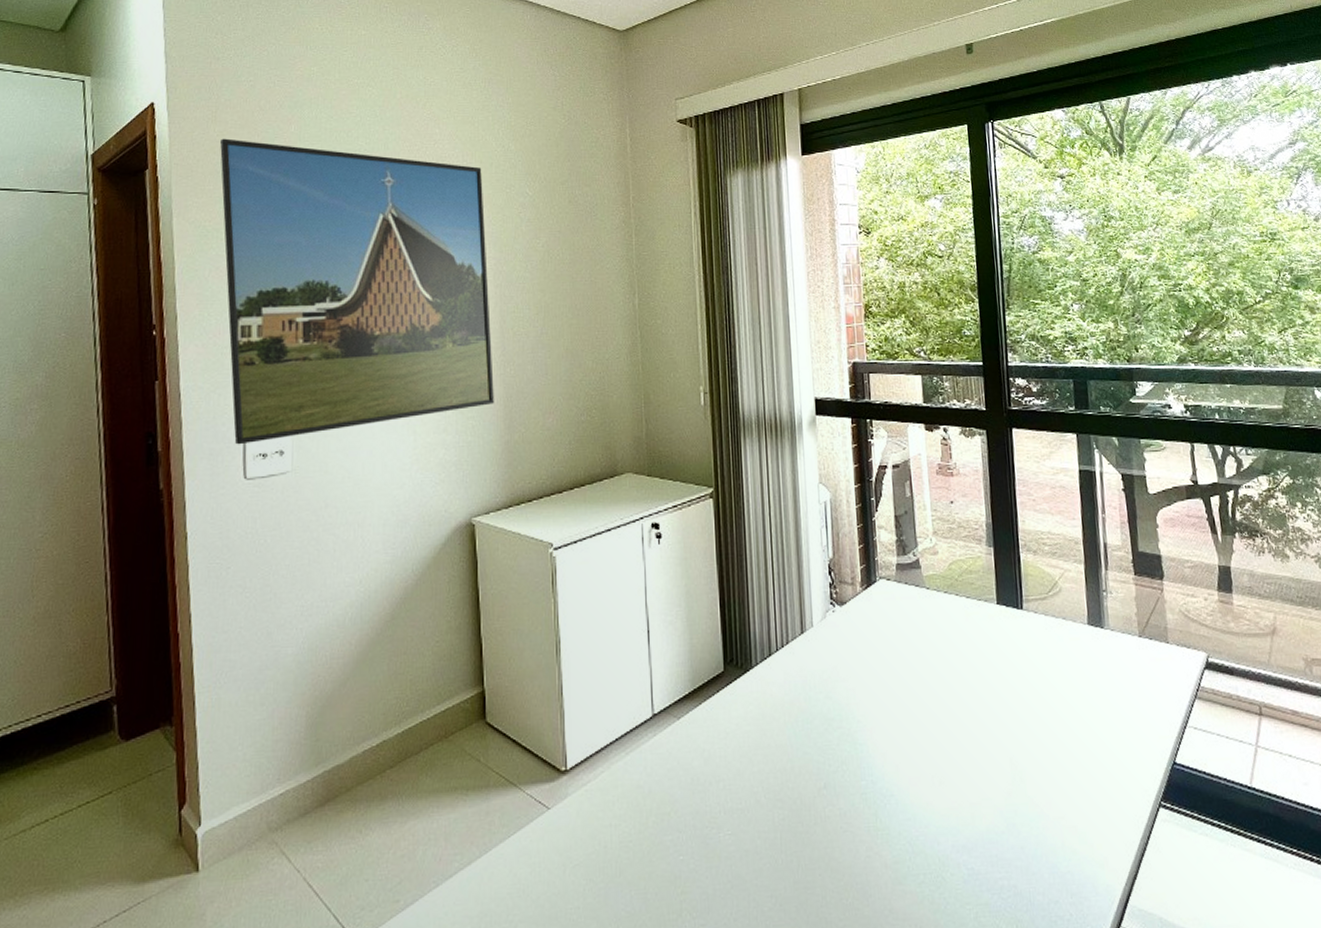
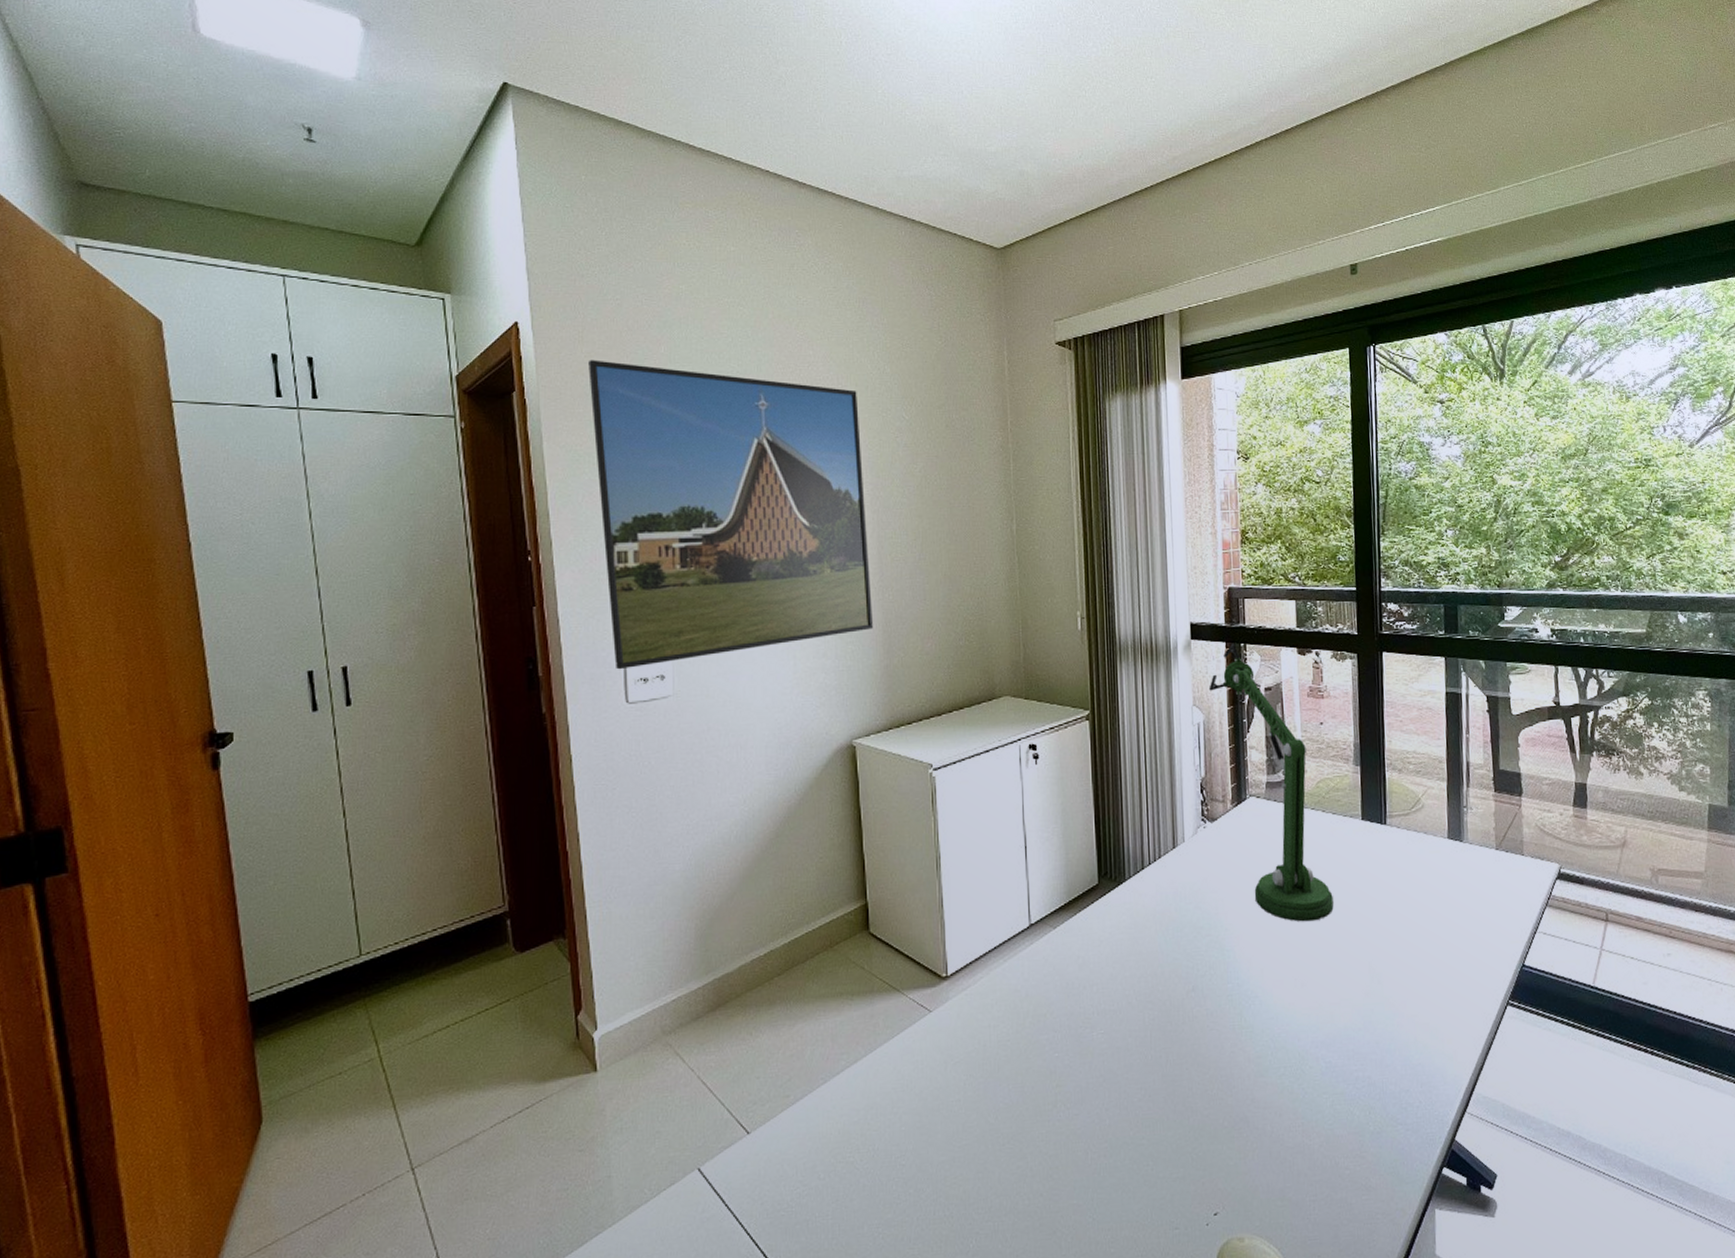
desk lamp: none [835,420,971,714] -> present [1208,644,1334,922]

